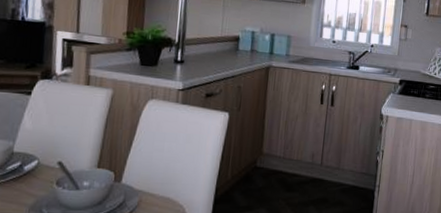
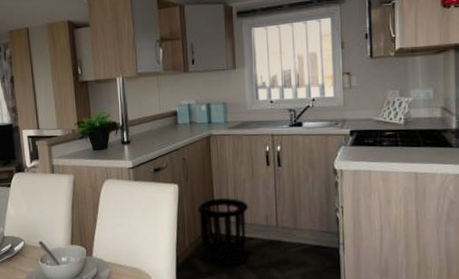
wastebasket: none [242,131,297,202] -> present [198,198,250,266]

